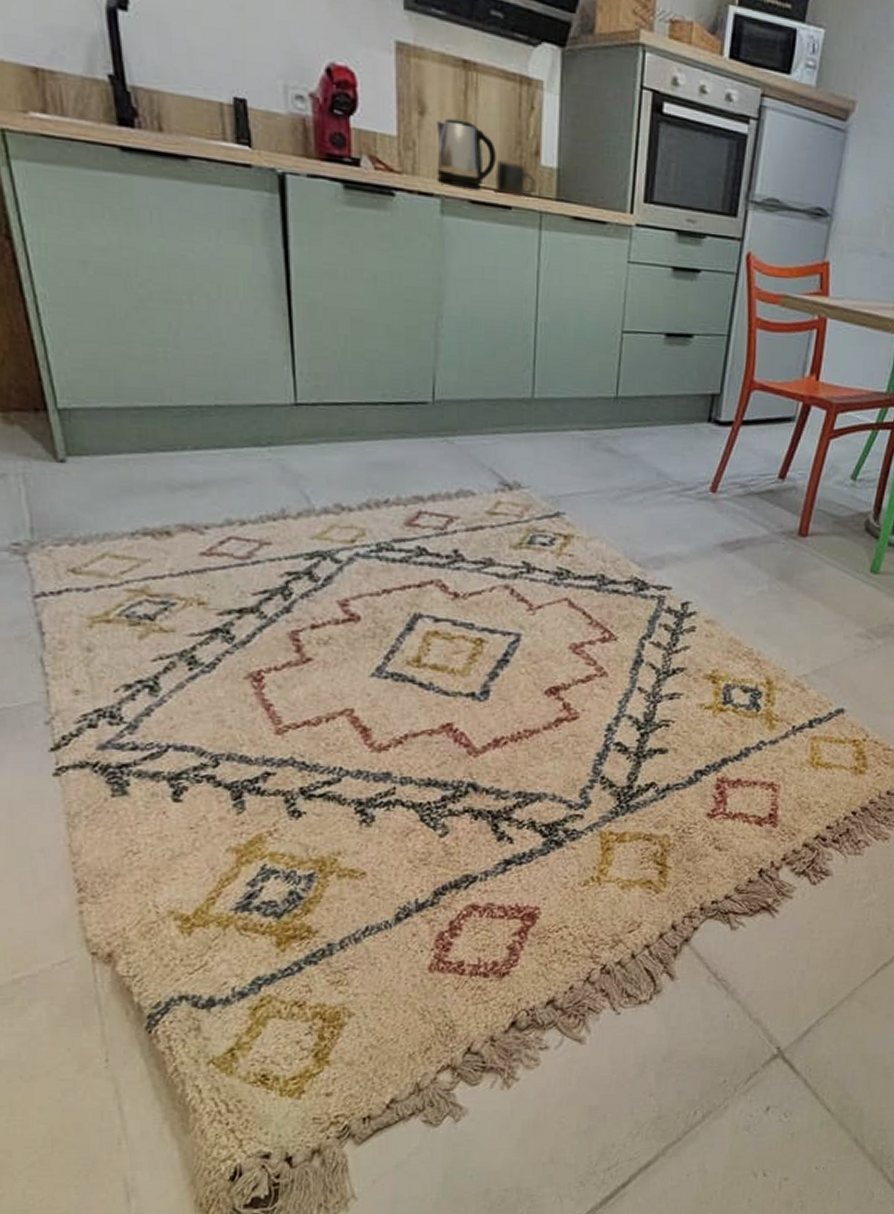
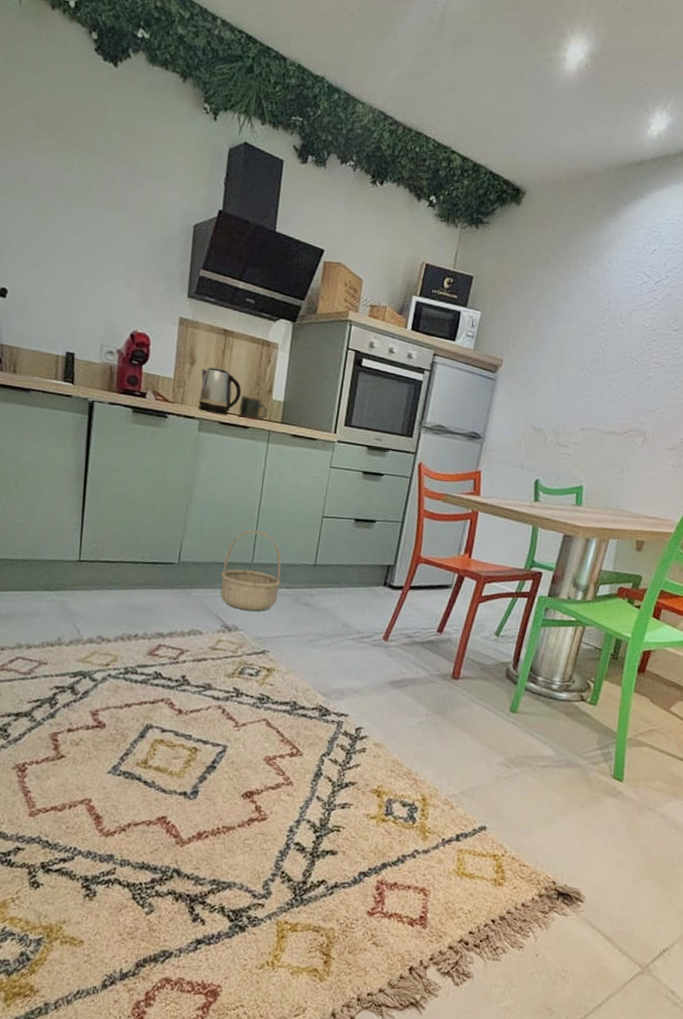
basket: none [491,352,574,463] -> present [220,529,281,612]

